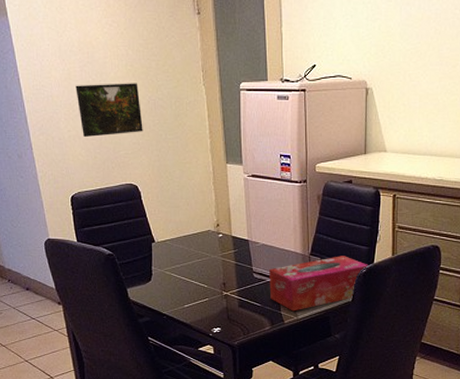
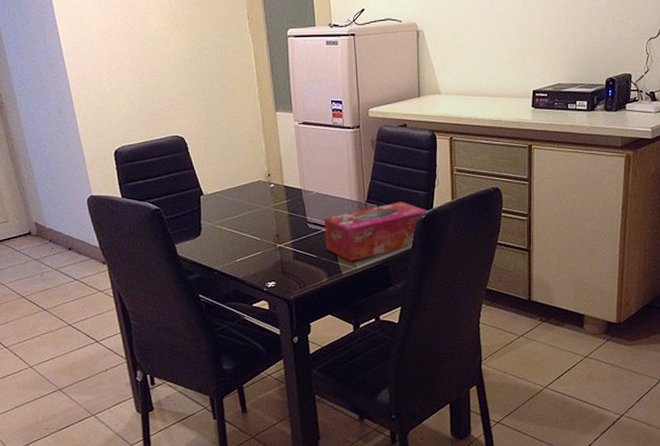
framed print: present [75,83,143,138] -> none [117,33,188,90]

